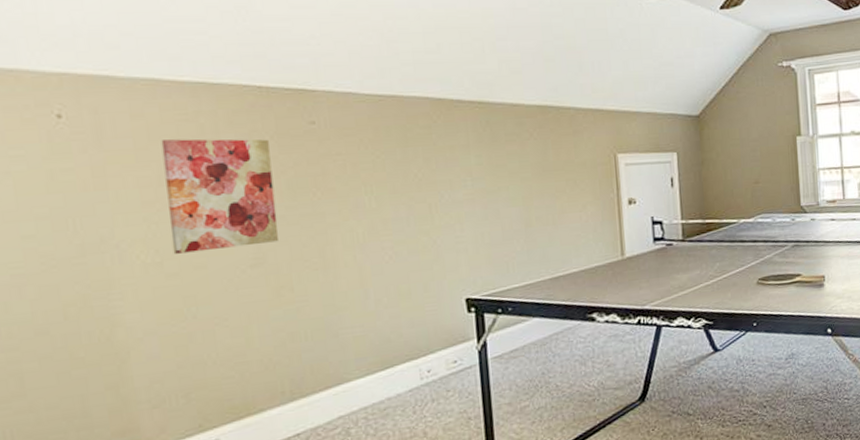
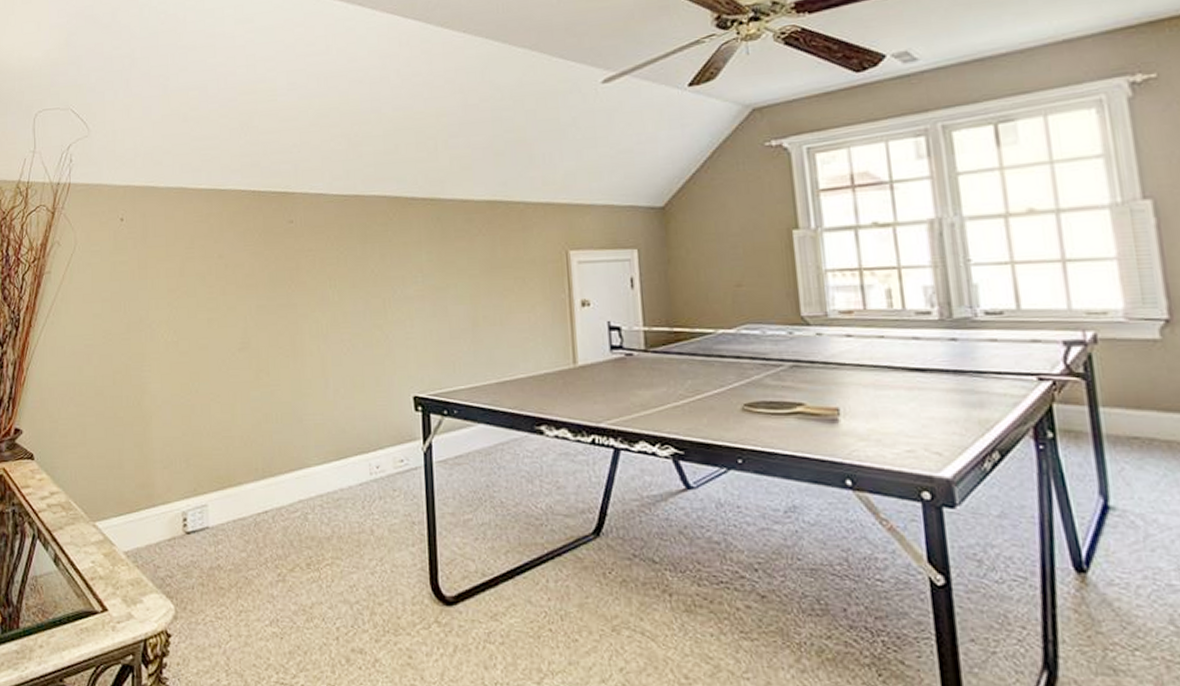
wall art: present [161,139,279,254] -> none [183,237,261,335]

